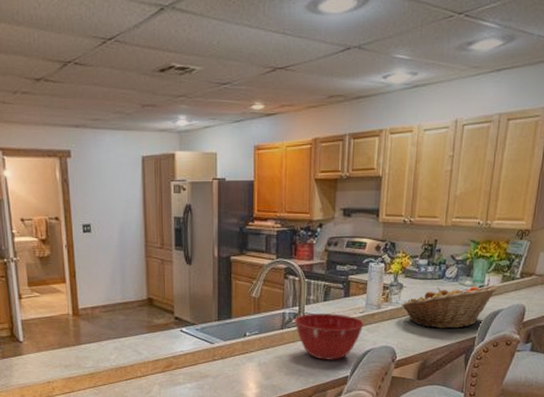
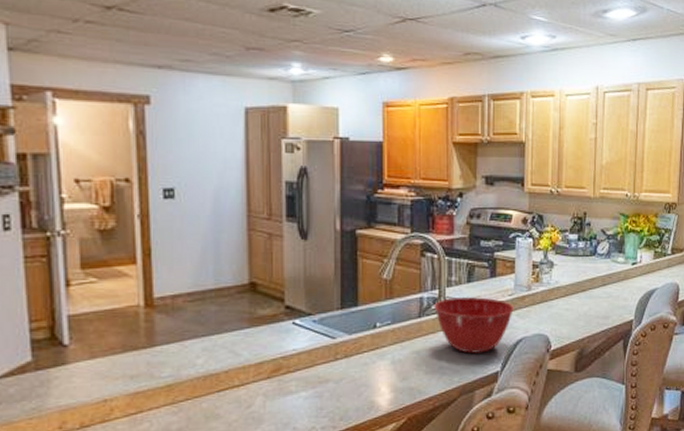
fruit basket: present [401,286,498,329] -> none [553,262,651,312]

